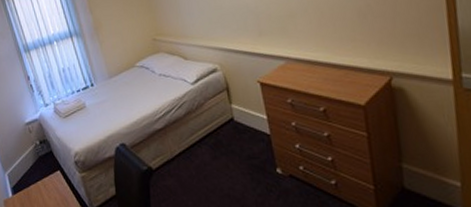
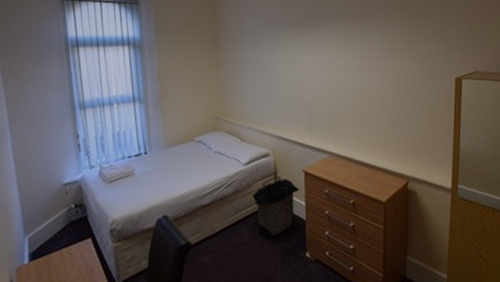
laundry hamper: none [206,92,258,157] -> present [252,177,300,238]

